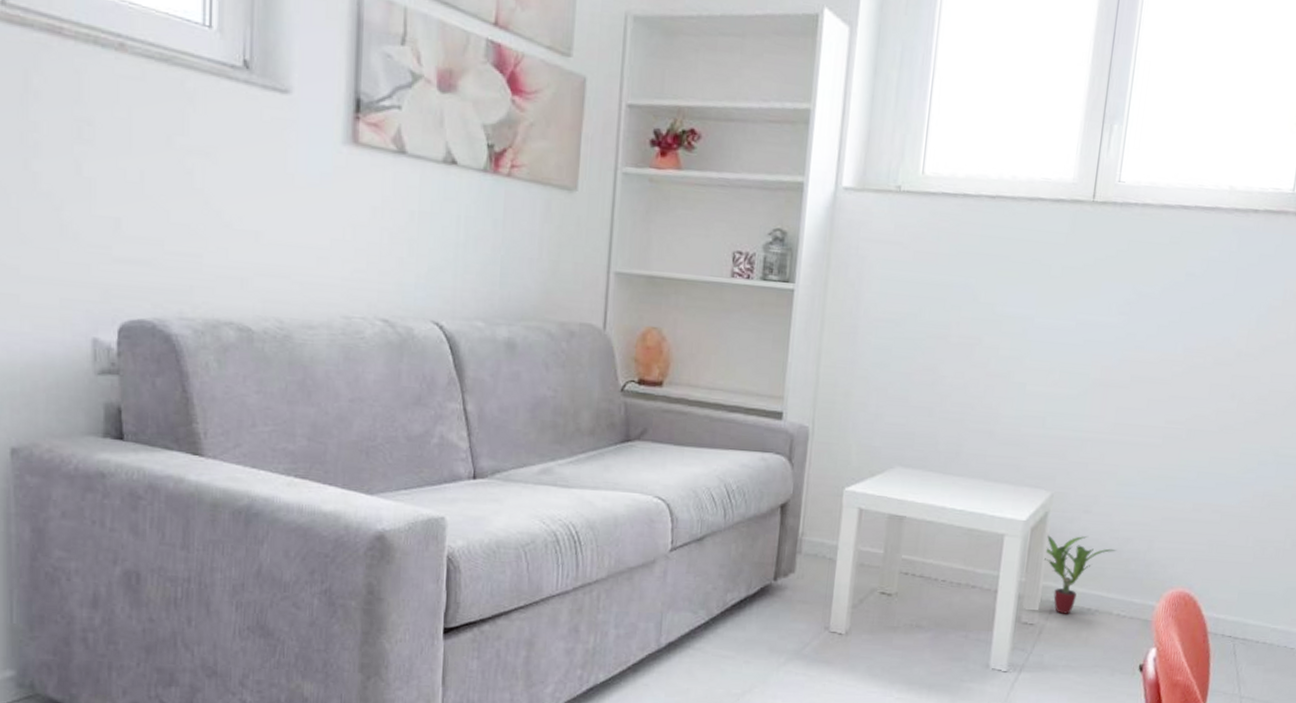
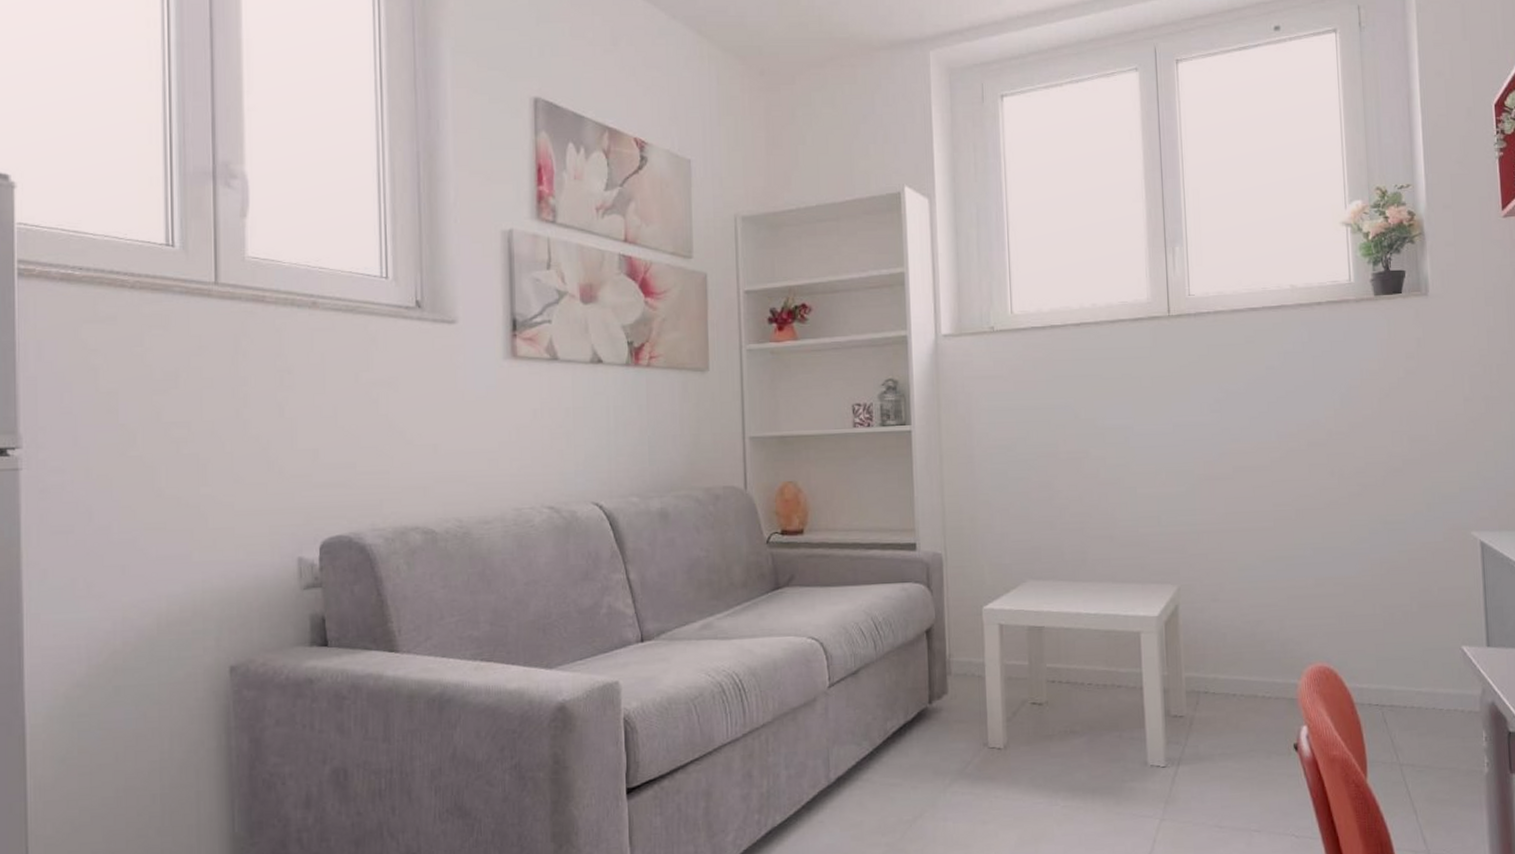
potted plant: present [1044,535,1117,614] -> none [1181,624,1251,703]

